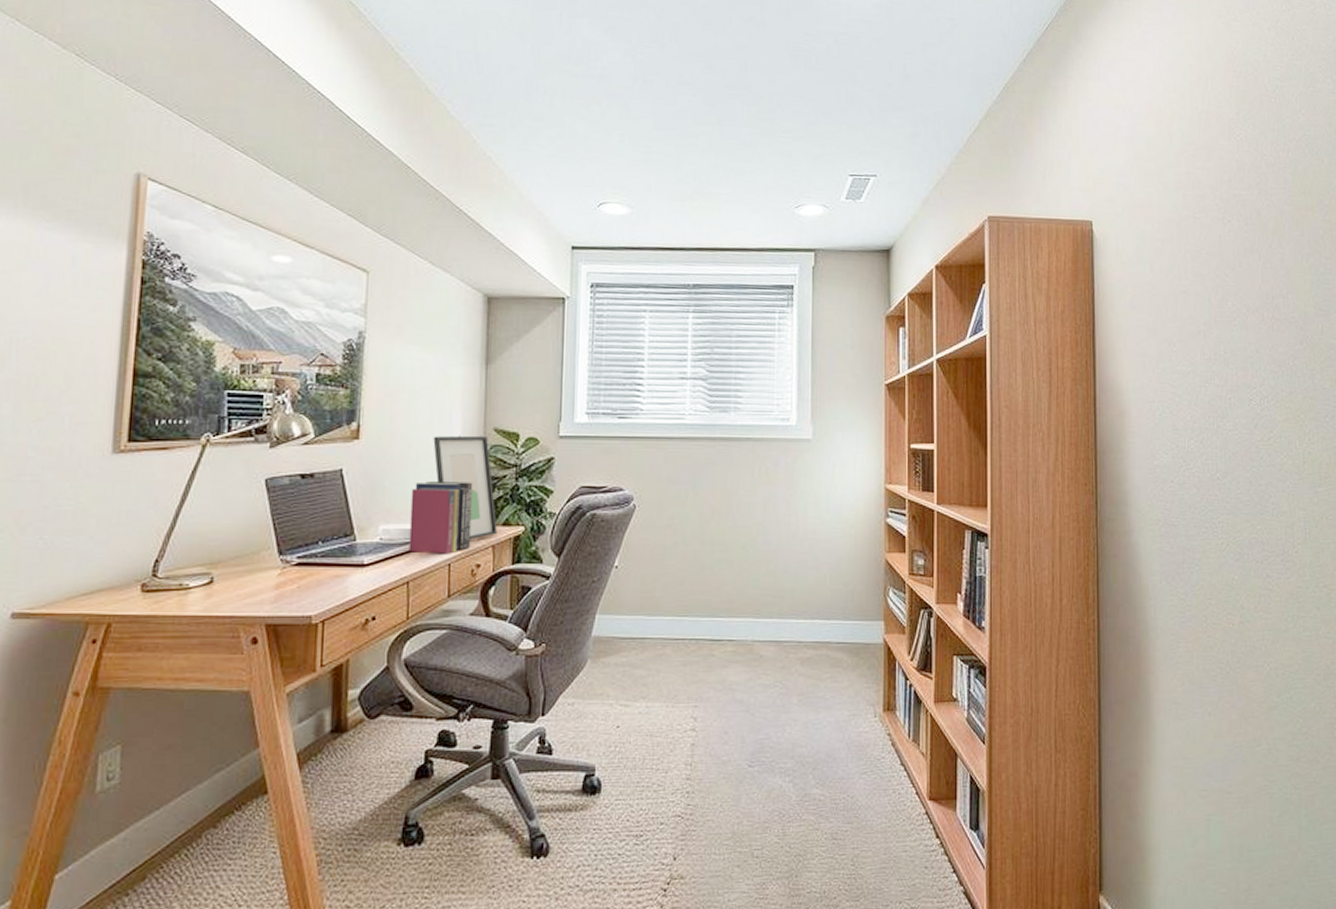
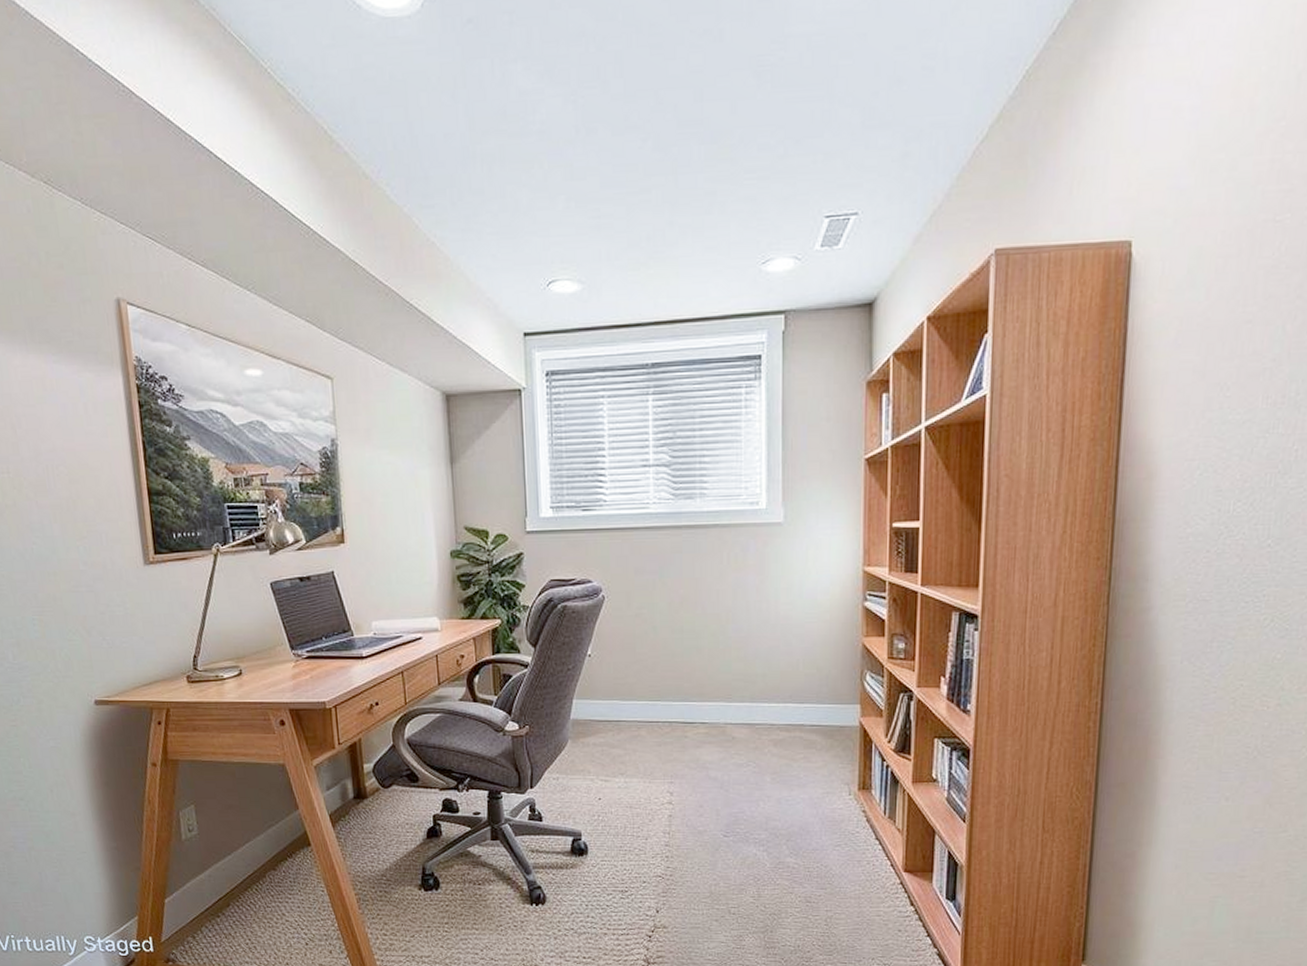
books: present [408,481,473,554] -> none [396,579,454,647]
picture frame: present [433,435,497,542] -> none [410,534,476,634]

